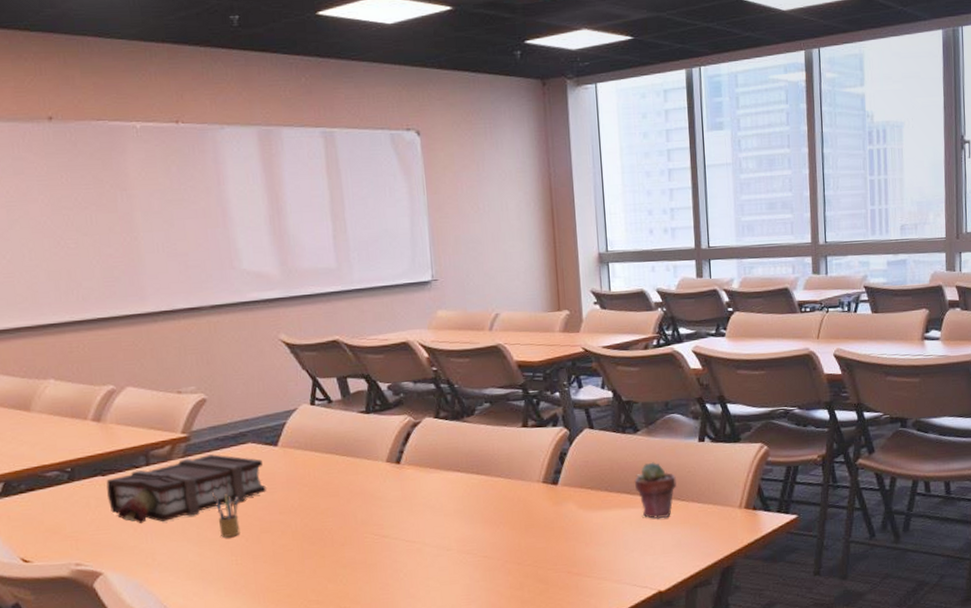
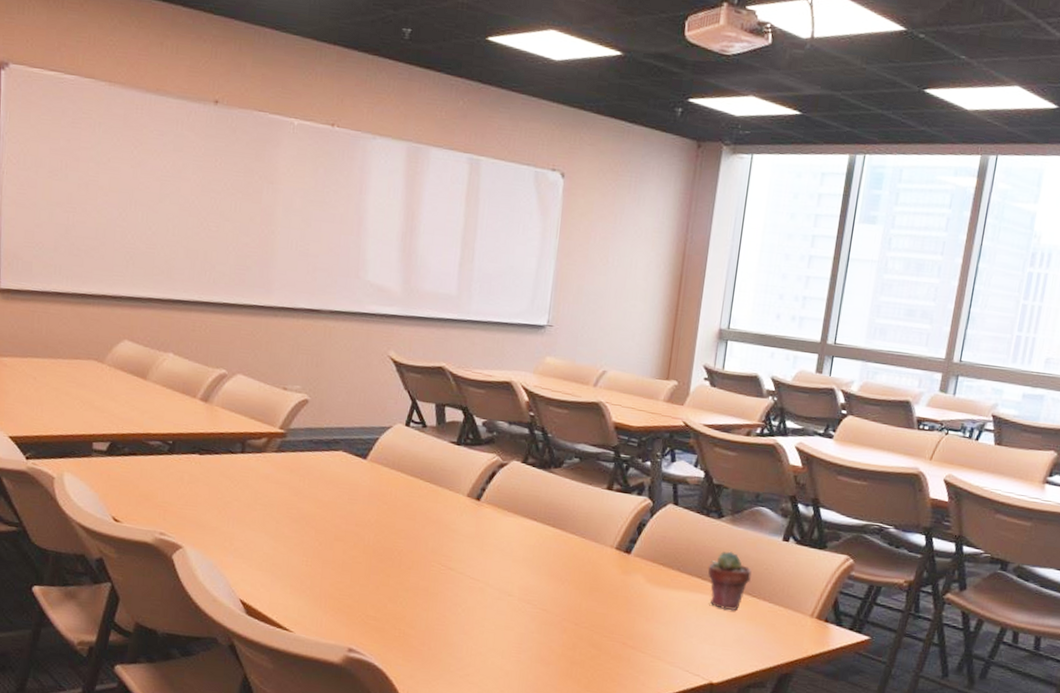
book: present [106,454,266,523] -> none [200,453,349,510]
pencil box: present [212,493,240,537] -> none [296,492,320,538]

